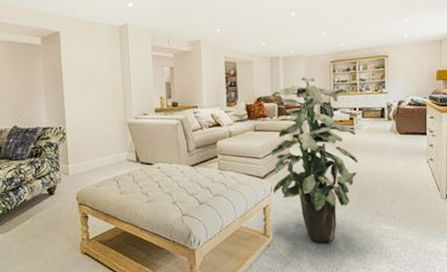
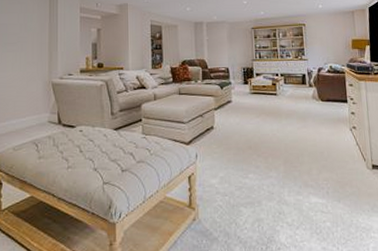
indoor plant: present [271,76,359,243] -> none [195,41,283,216]

